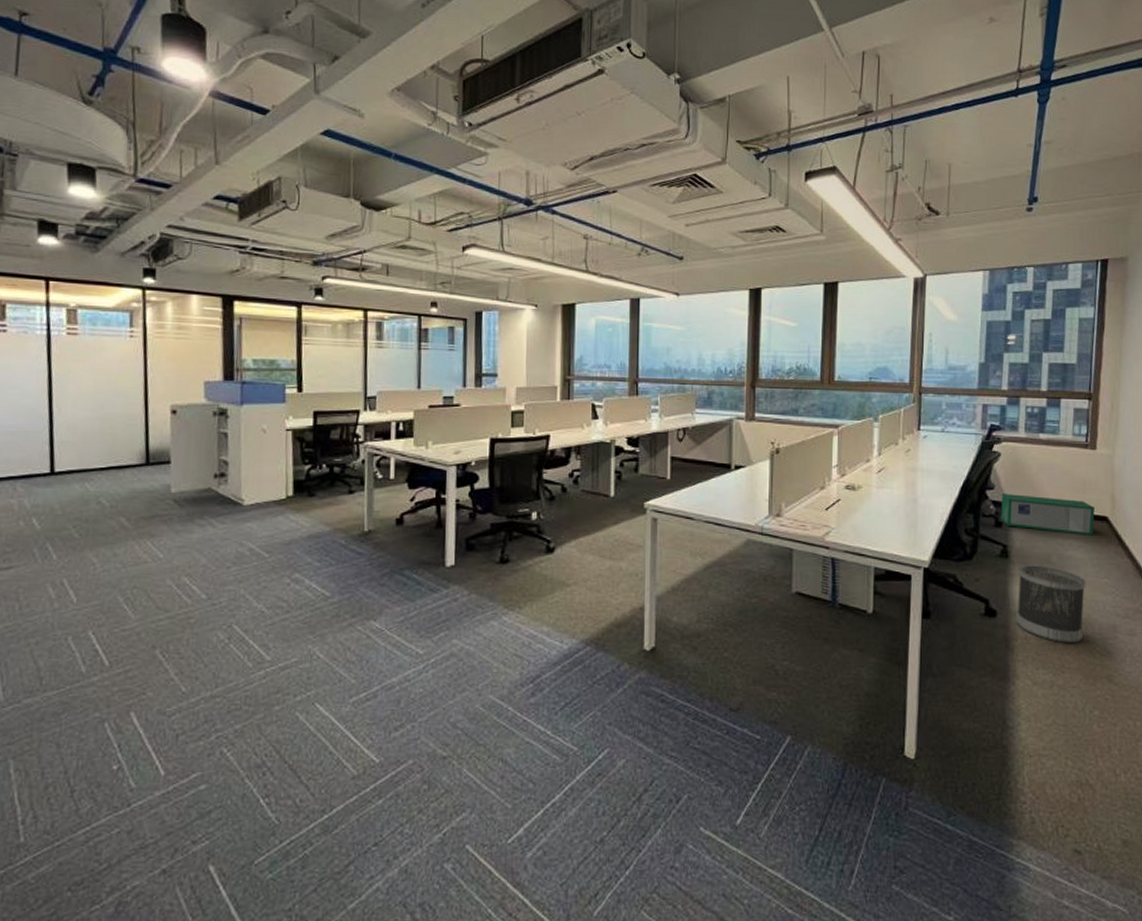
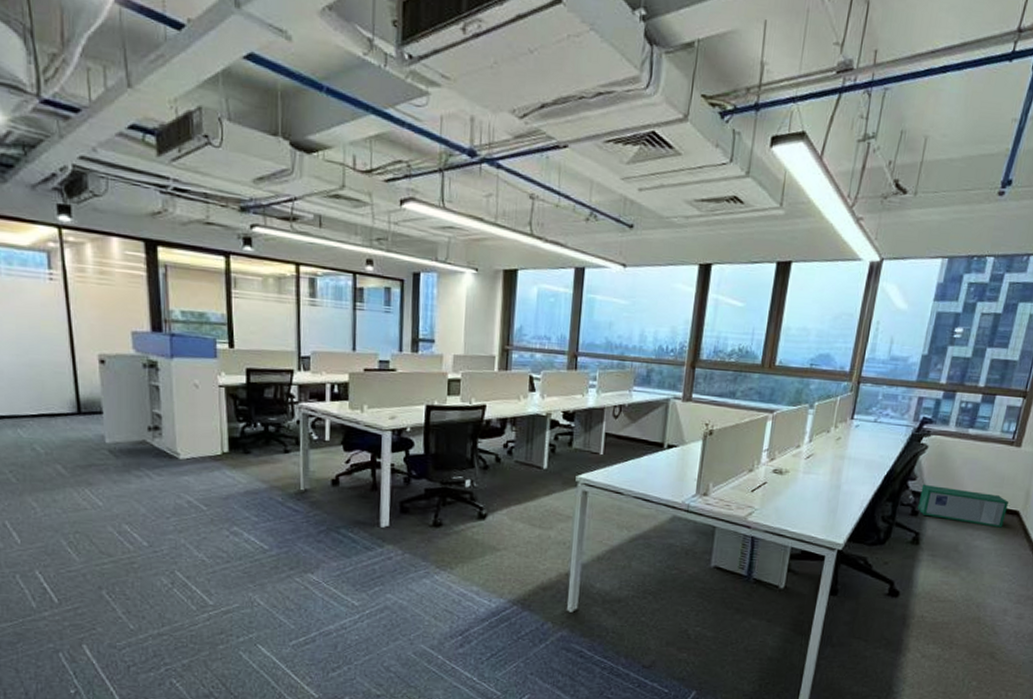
wastebasket: present [1015,565,1086,644] -> none [915,552,988,624]

